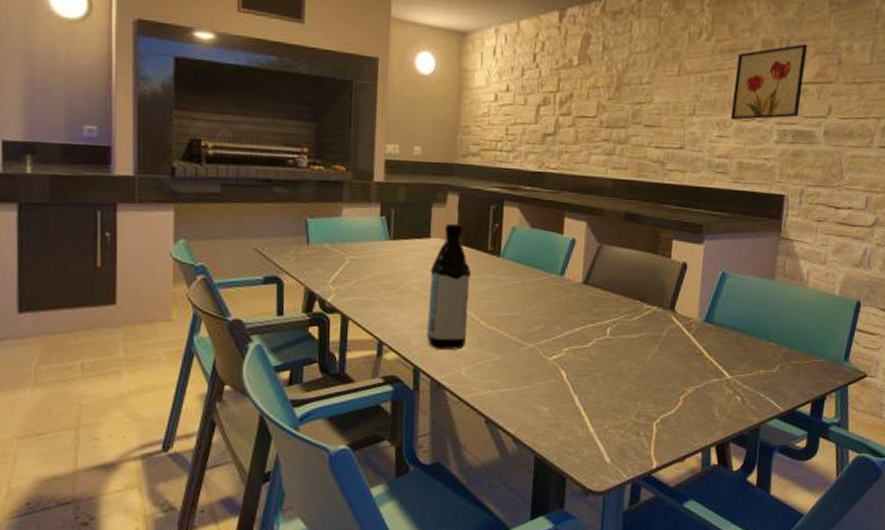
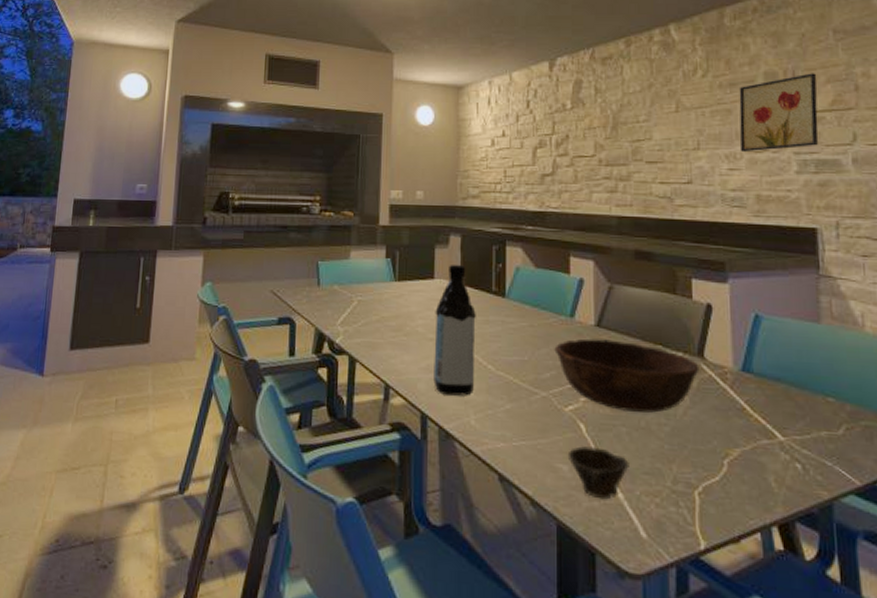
bowl: none [543,295,670,359] -> present [554,338,700,413]
cup: none [548,390,601,434] -> present [567,446,629,500]

